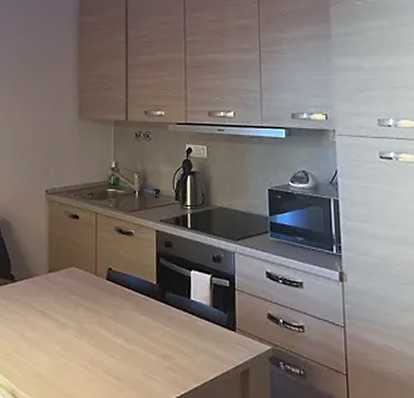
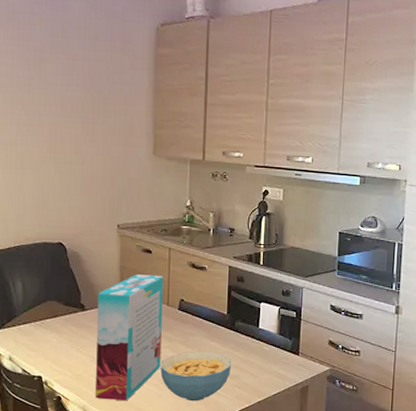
cereal box: none [24,242,91,385] -> present [96,274,164,401]
cereal bowl: none [90,327,164,387] -> present [160,351,232,402]

